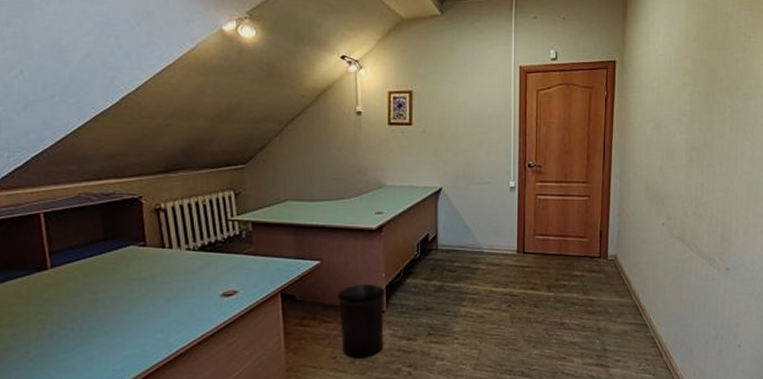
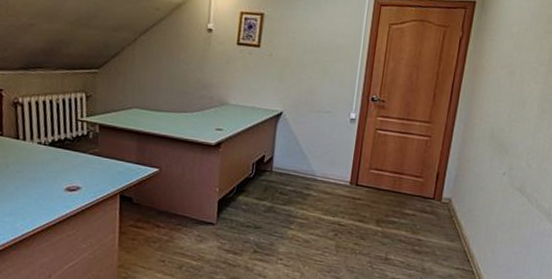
waste bin: present [337,284,386,359] -> none [171,195,218,266]

